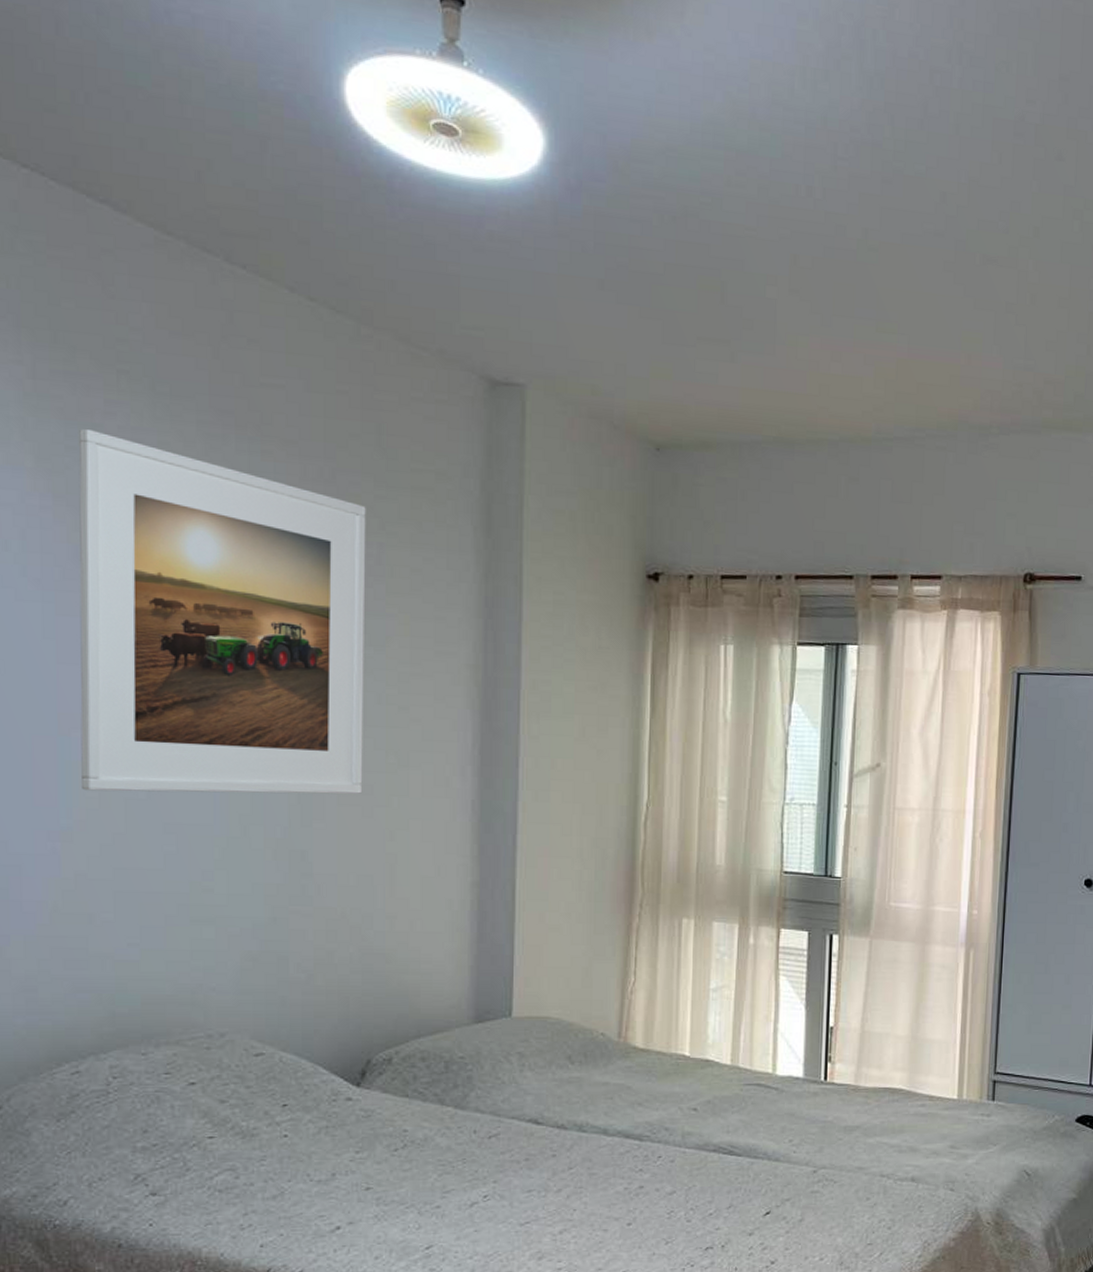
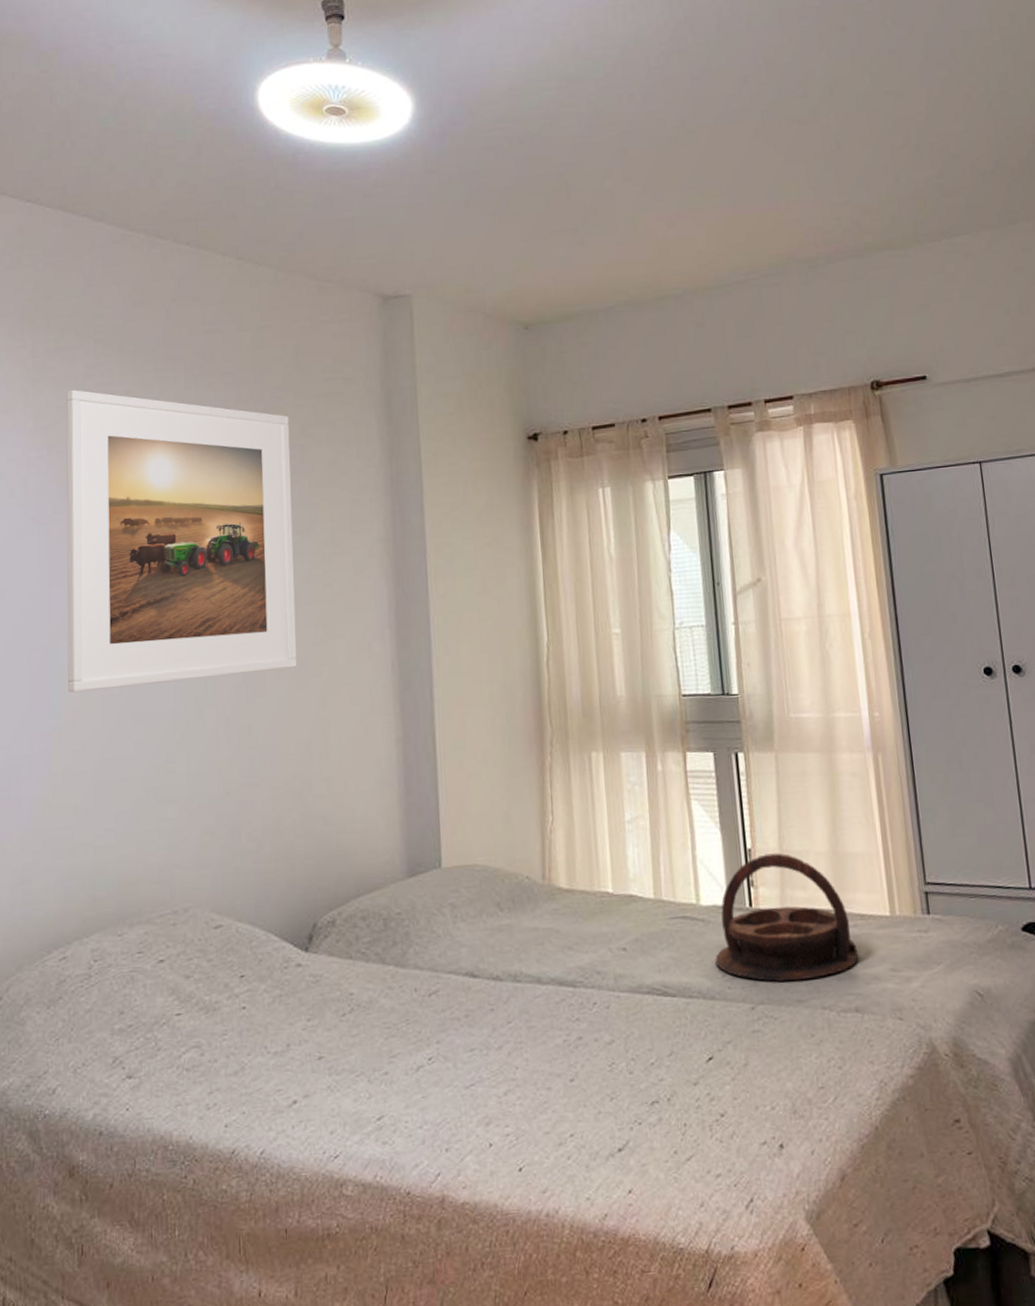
serving tray: none [784,1033,922,1151] -> present [715,853,859,982]

